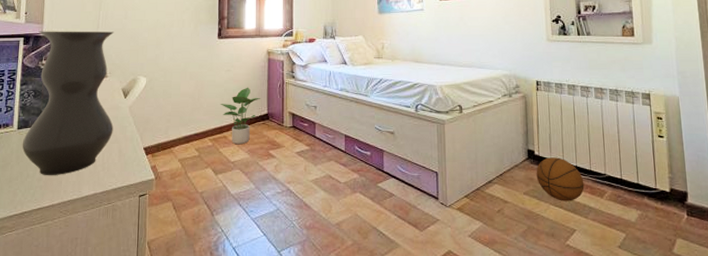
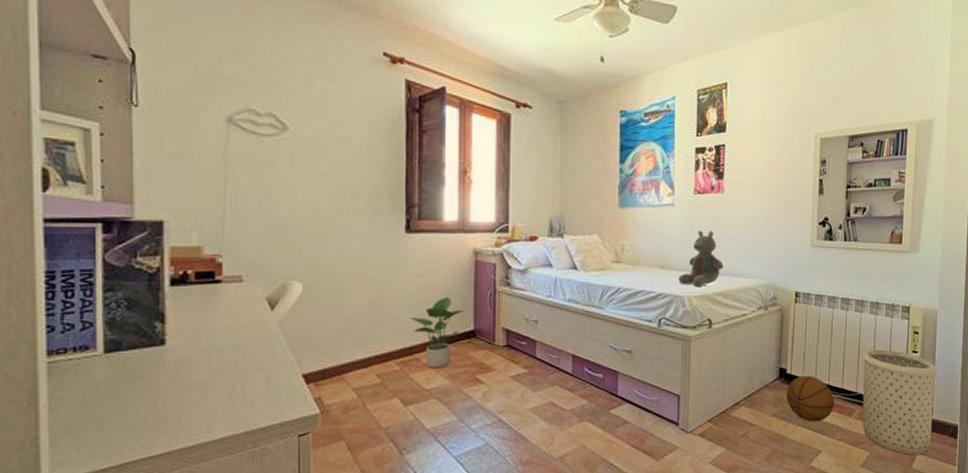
vase: present [22,31,115,175] -> none [113,214,256,414]
stuffed animal: none [431,30,469,77] -> present [678,231,724,286]
laundry basket: none [608,134,690,240] -> present [862,349,937,456]

